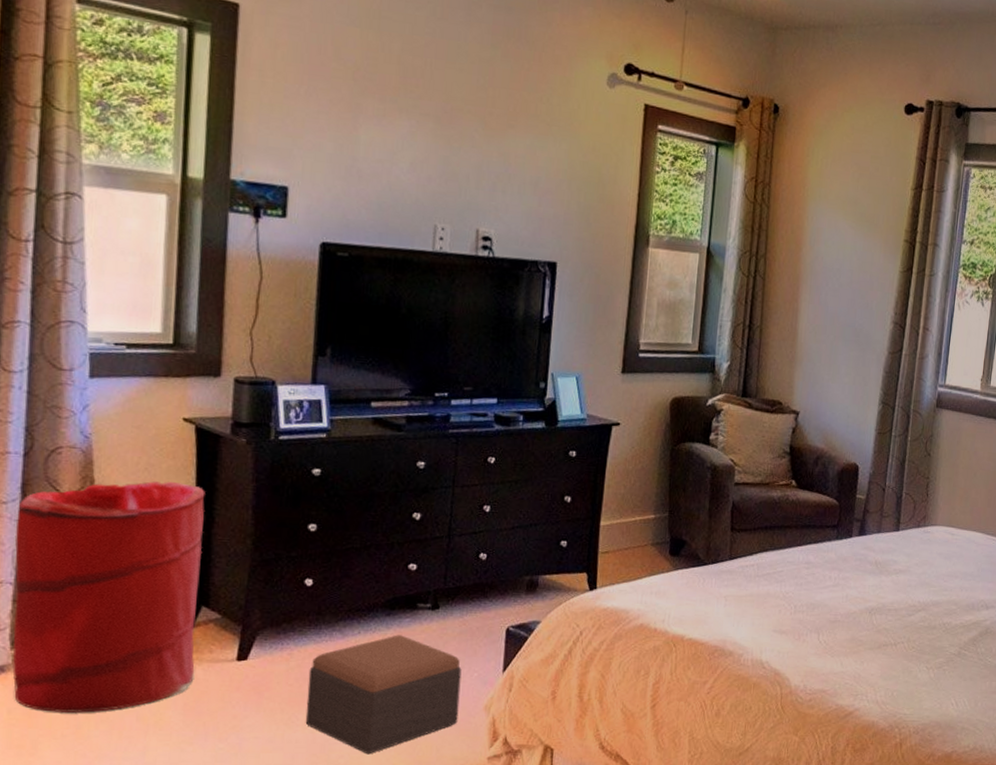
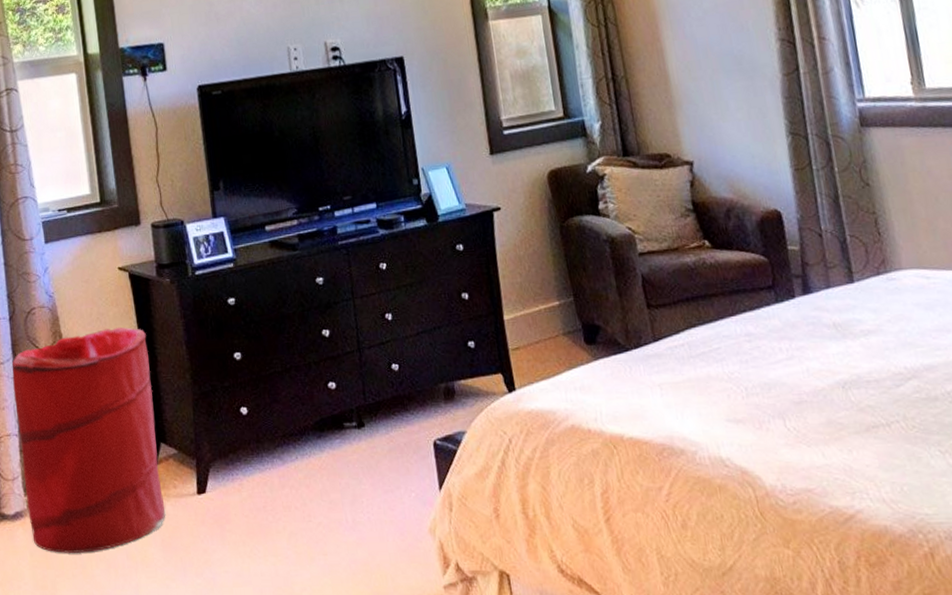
footstool: present [305,635,462,755] -> none [259,457,406,586]

